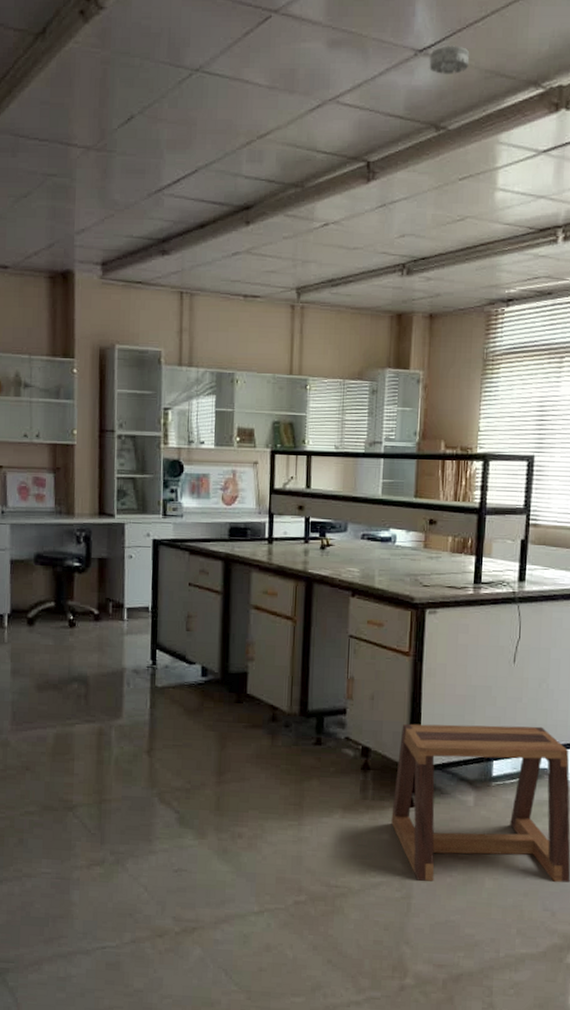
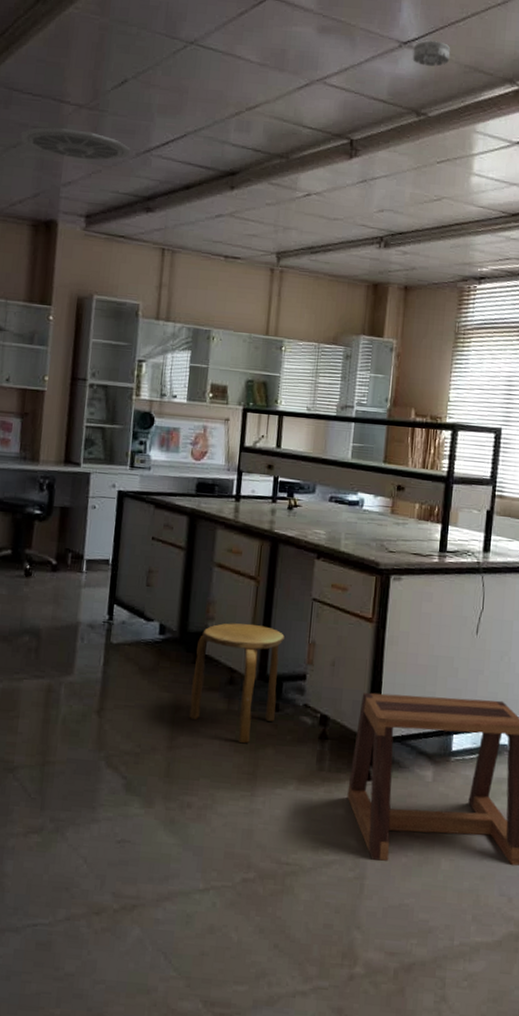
ceiling vent: none [30,173,142,205] -> present [20,127,131,161]
stool: none [235,662,323,776] -> present [189,623,285,743]

